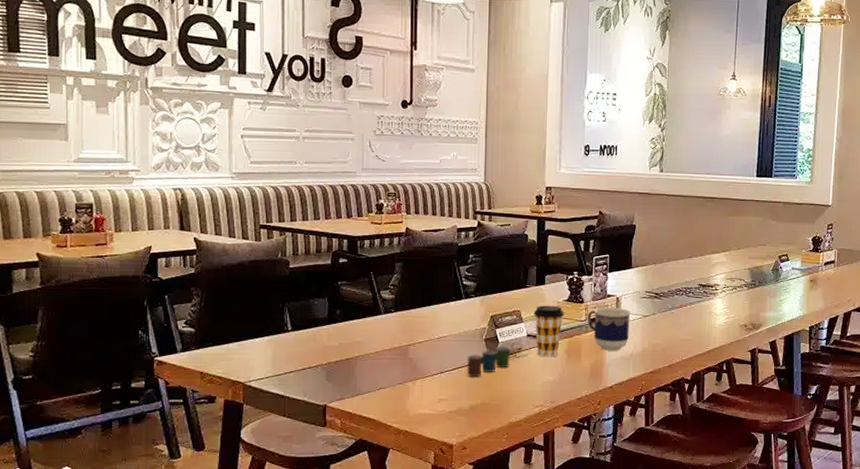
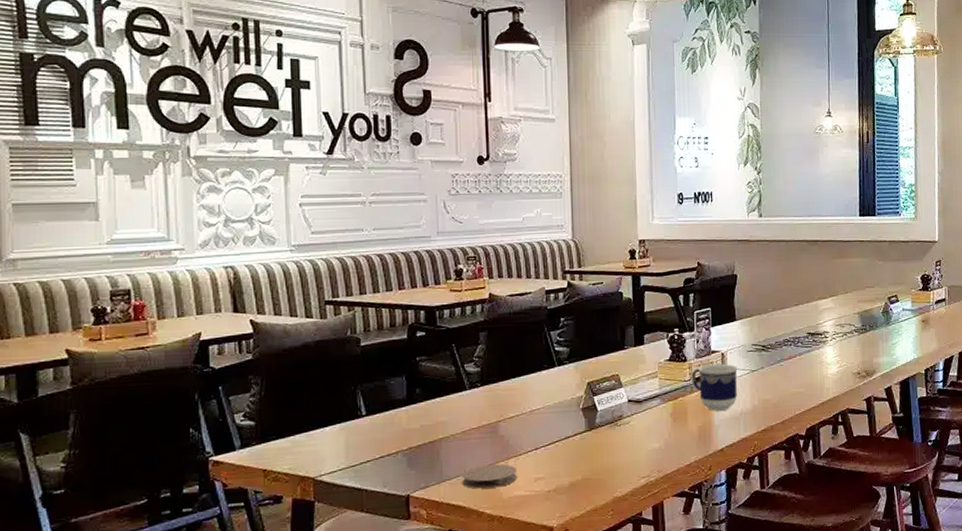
coaster: none [373,383,423,405] -> present [462,463,517,489]
cup: present [466,346,511,377] -> none [563,415,612,451]
coffee cup: present [533,305,564,357] -> none [633,366,667,423]

